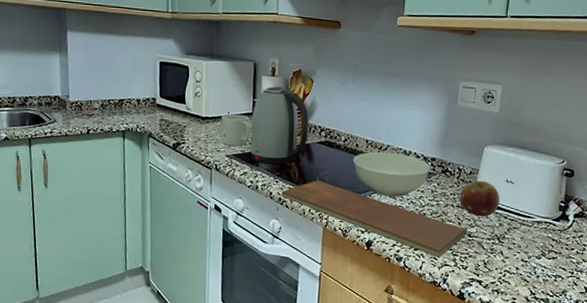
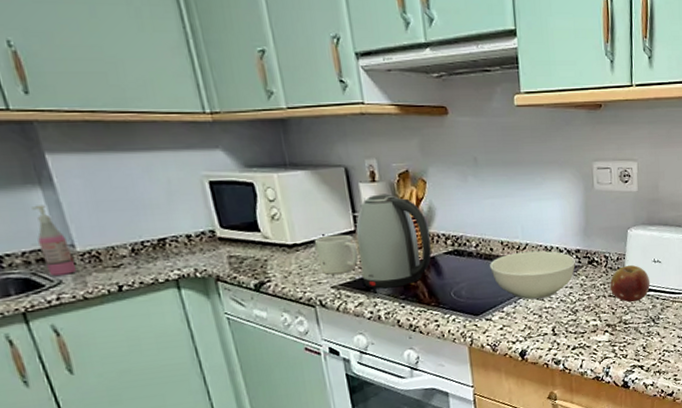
soap dispenser: none [49,65,67,116] -> present [32,205,77,276]
chopping board: present [280,180,466,257] -> none [410,296,621,352]

